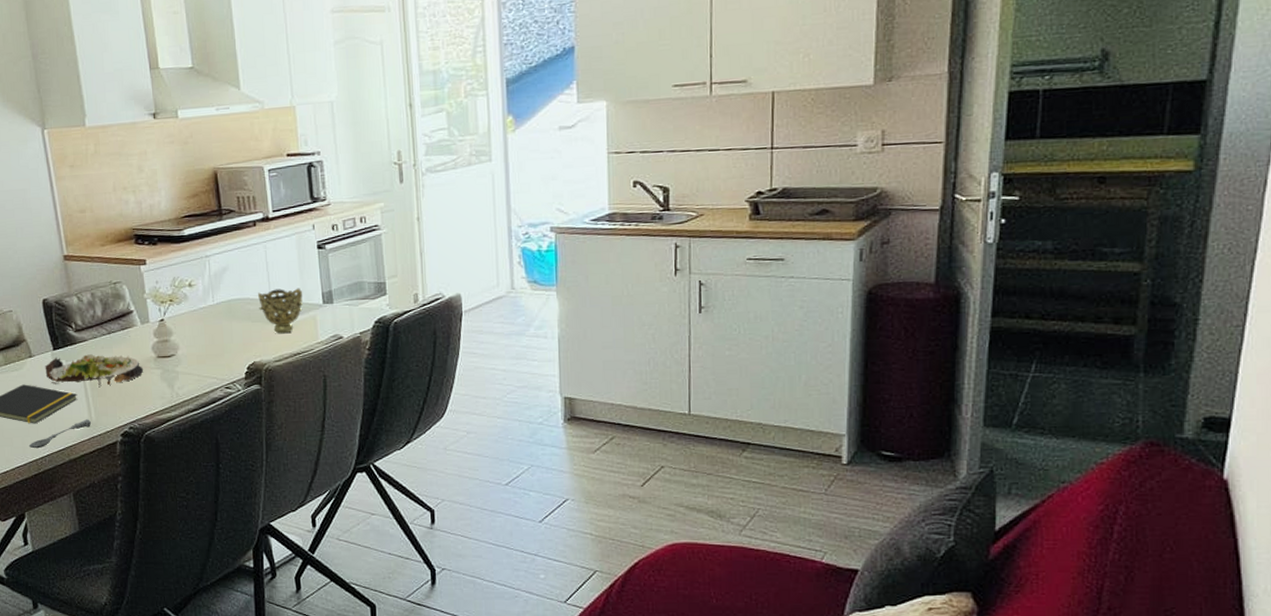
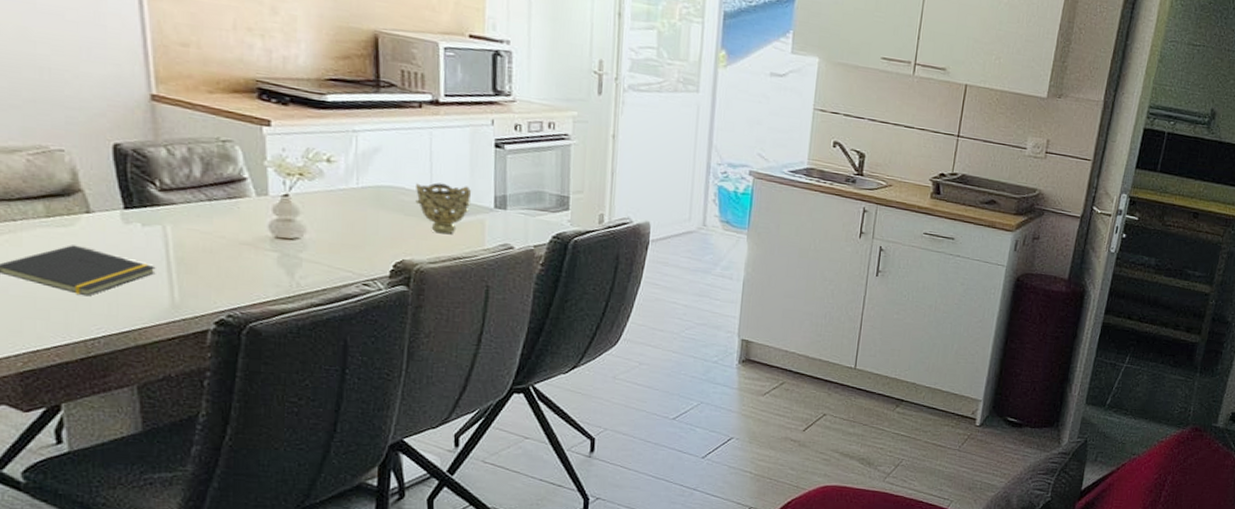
soupspoon: present [28,419,92,449] -> none [74,299,174,328]
salad plate: present [45,354,144,386] -> none [109,217,255,262]

